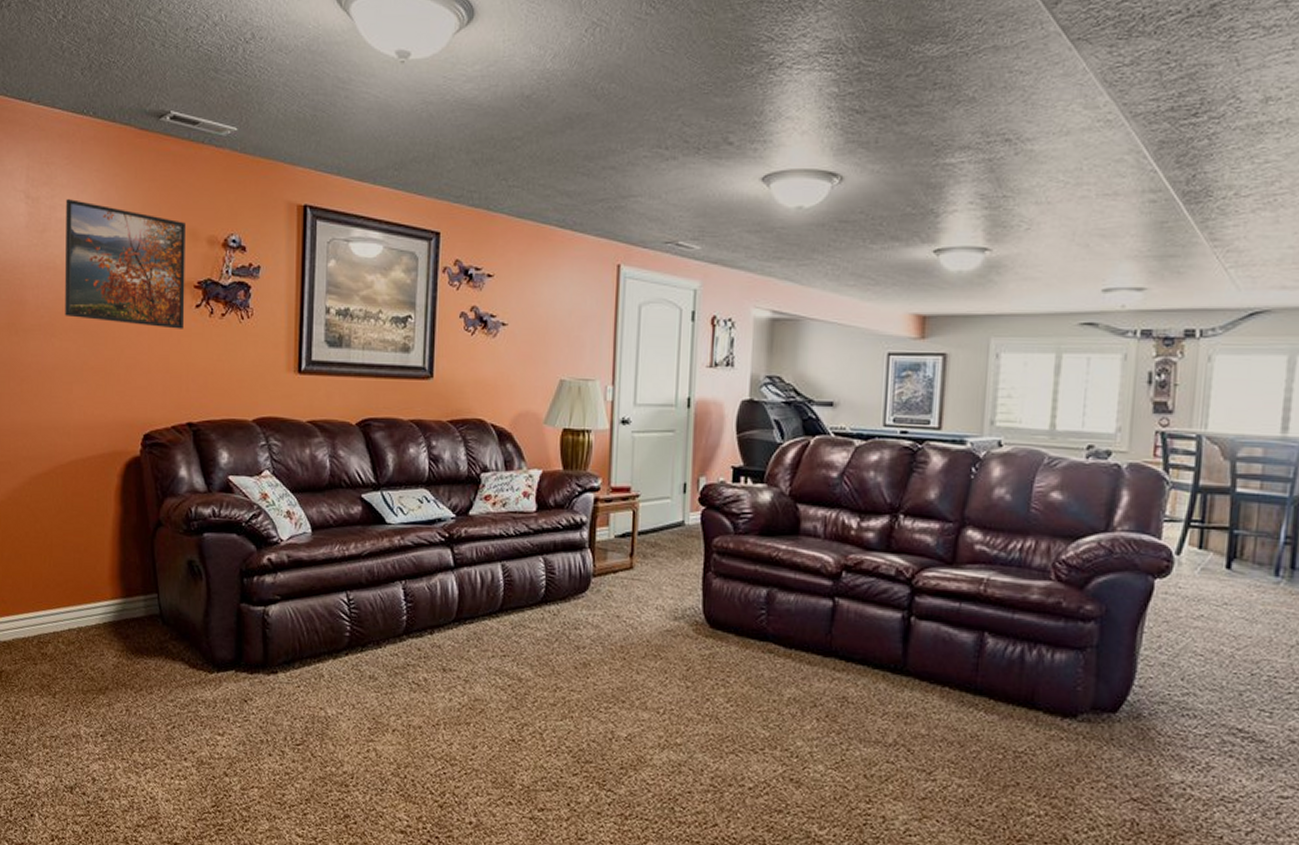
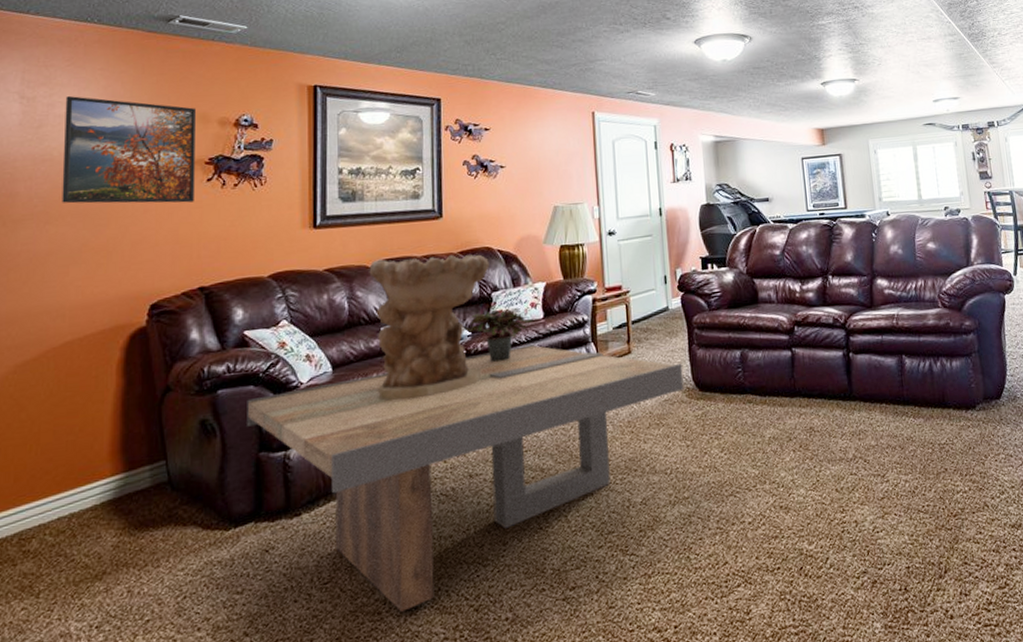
coffee table: none [230,539,693,790] -> present [247,344,684,612]
decorative bowl: none [352,417,481,578] -> present [369,254,489,401]
potted plant: none [447,494,528,554] -> present [463,307,536,363]

